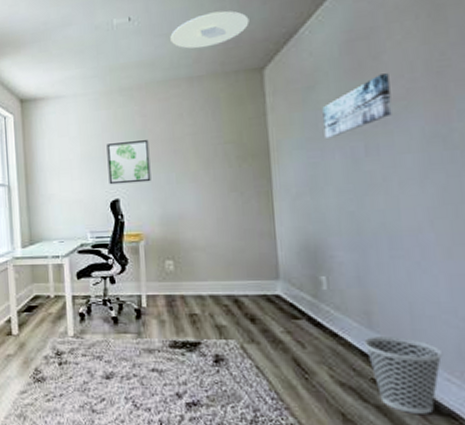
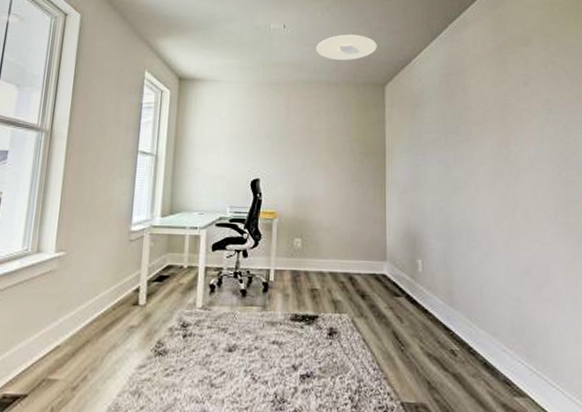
wall art: present [106,140,151,185] -> none [252,128,290,166]
wall art: present [322,73,392,138] -> none [426,103,473,147]
wastebasket: present [364,337,443,414] -> none [447,313,502,381]

